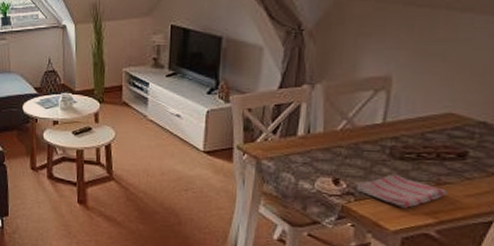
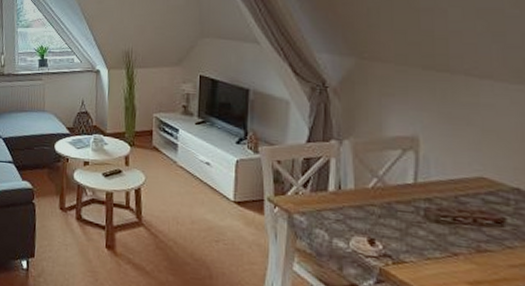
dish towel: present [356,174,447,208] -> none [393,237,489,275]

